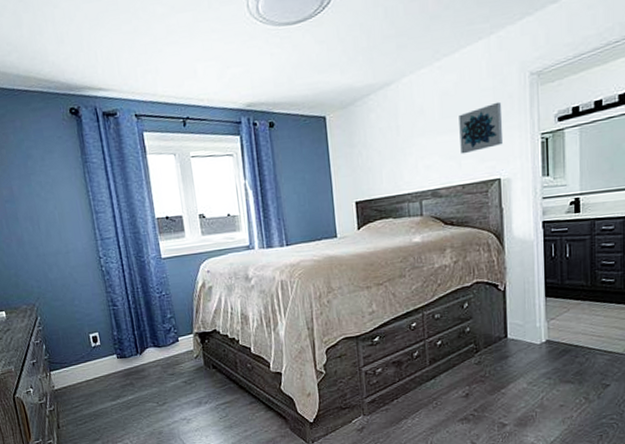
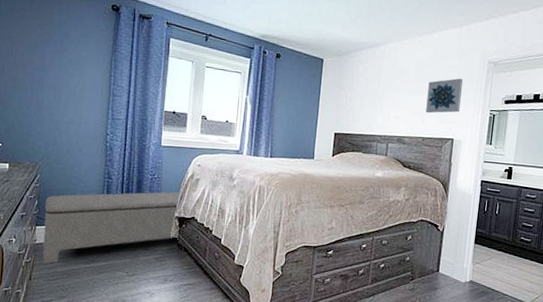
bench: none [53,305,203,410] -> present [43,191,179,265]

